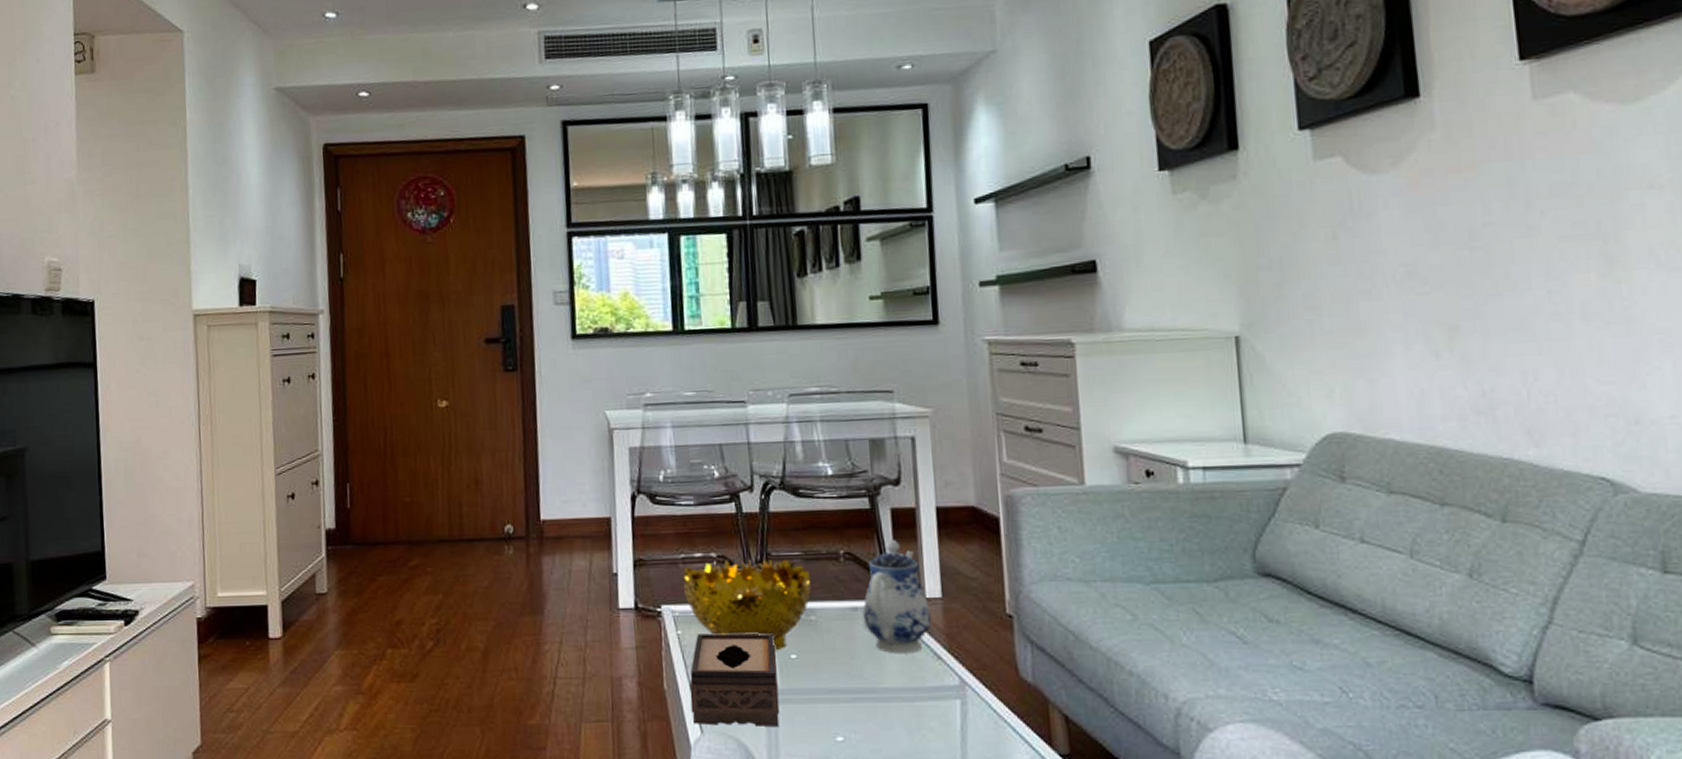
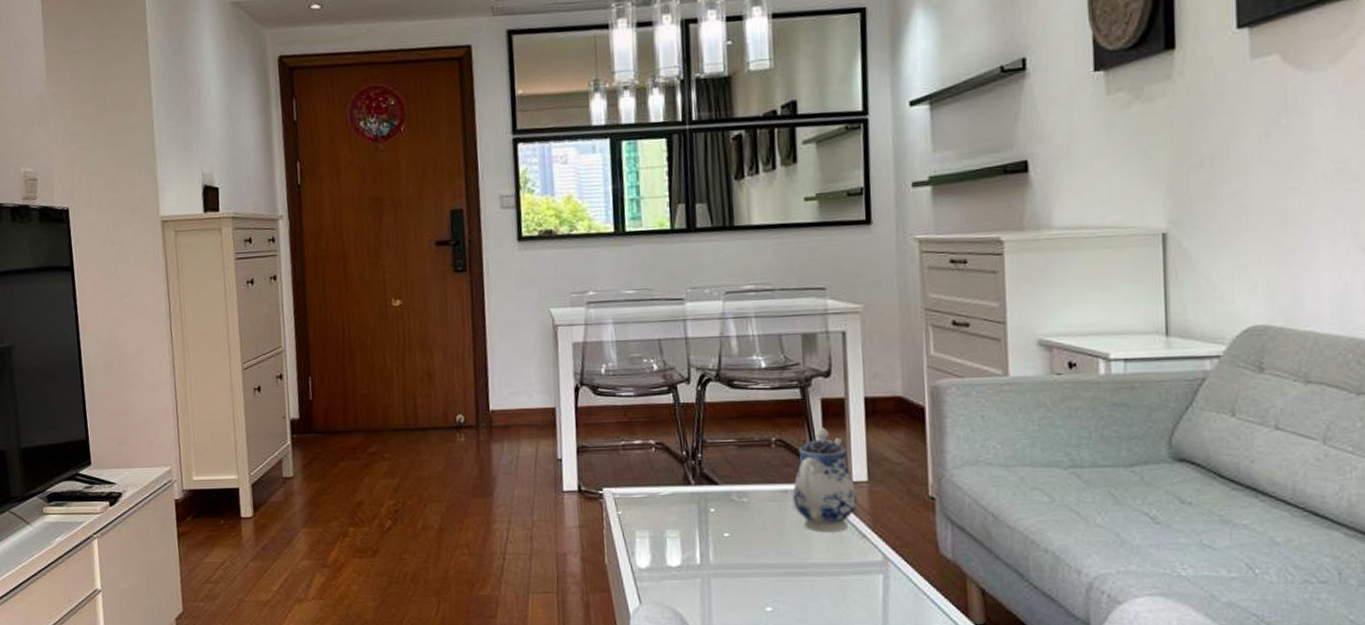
decorative bowl: present [683,559,811,651] -> none [623,446,744,530]
tissue box: present [689,633,780,726] -> none [629,513,713,598]

